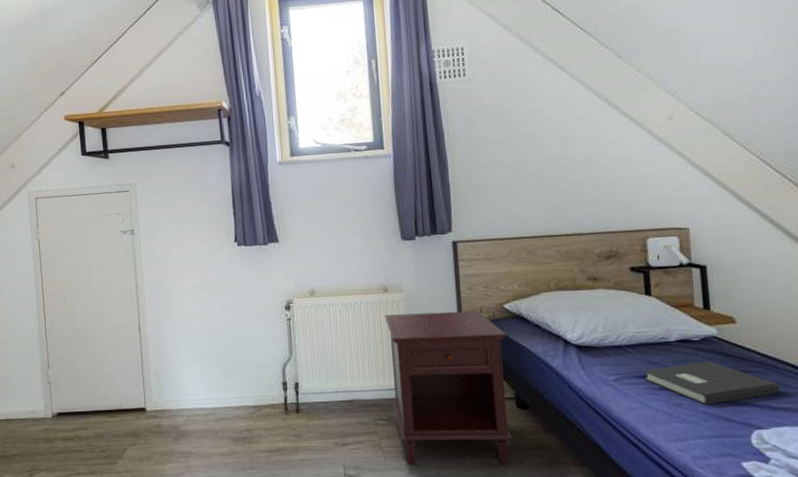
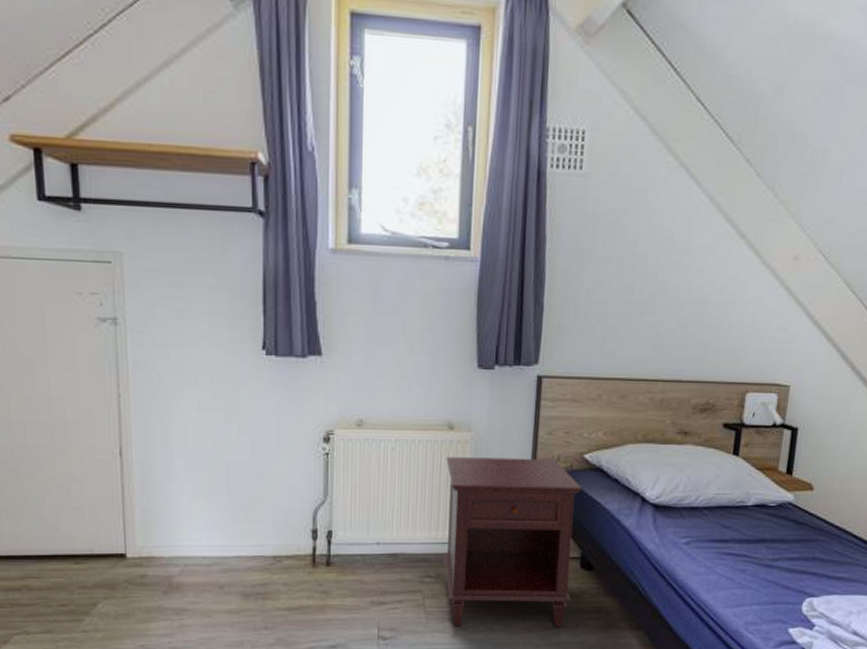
book: present [644,361,780,405] -> none [715,528,839,571]

